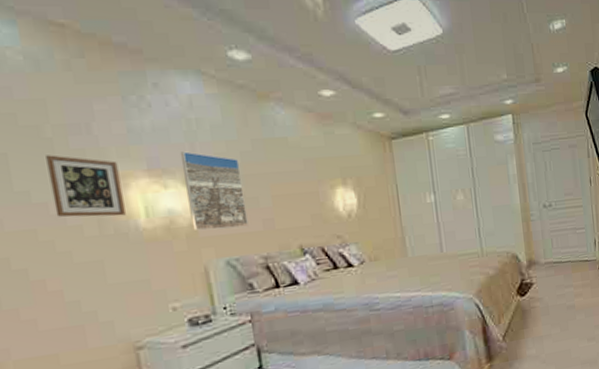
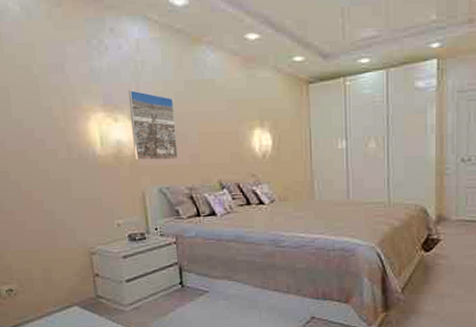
picture frame: present [46,155,126,217] -> none [33,90,87,144]

